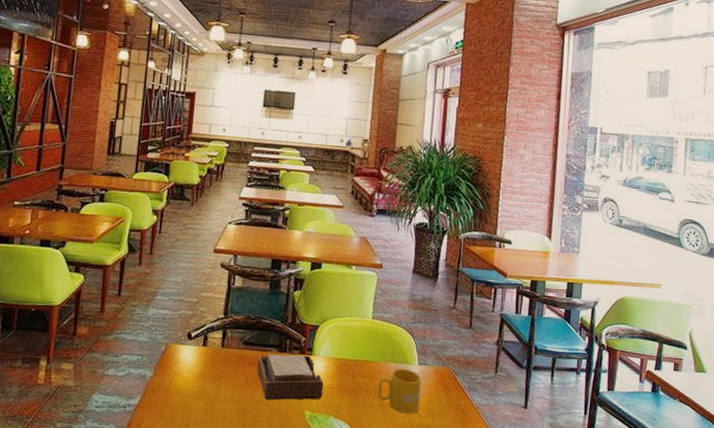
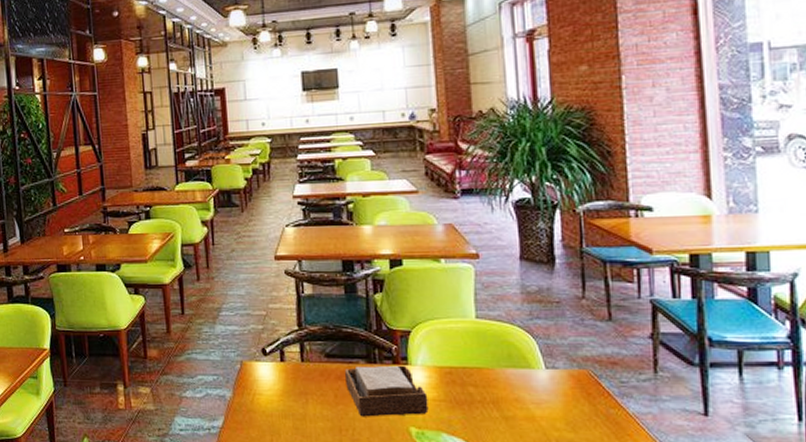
mug: present [377,368,422,414] -> none [495,374,556,427]

